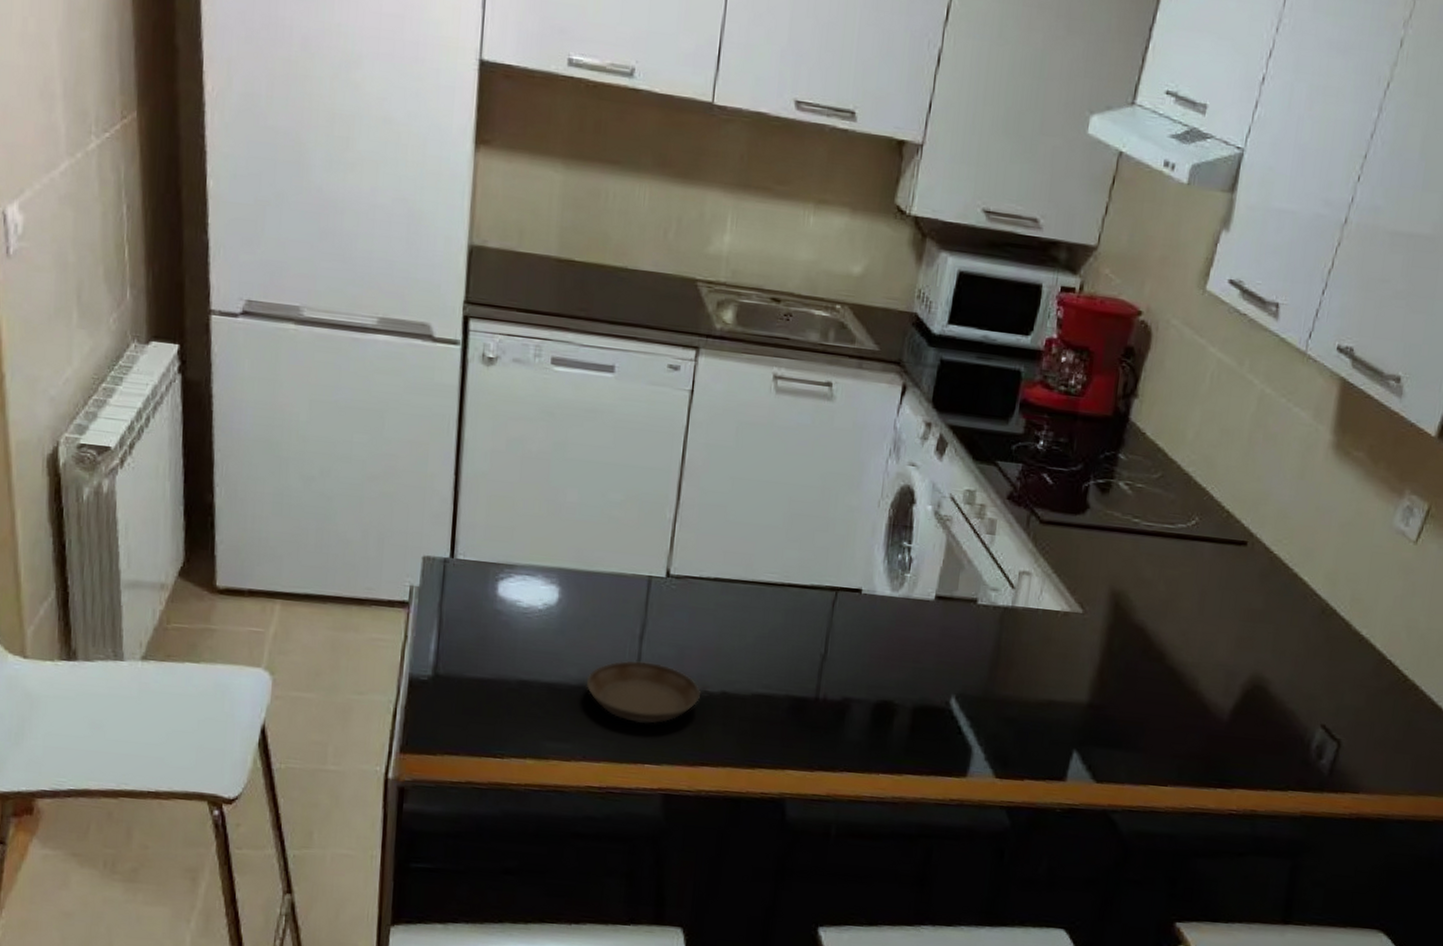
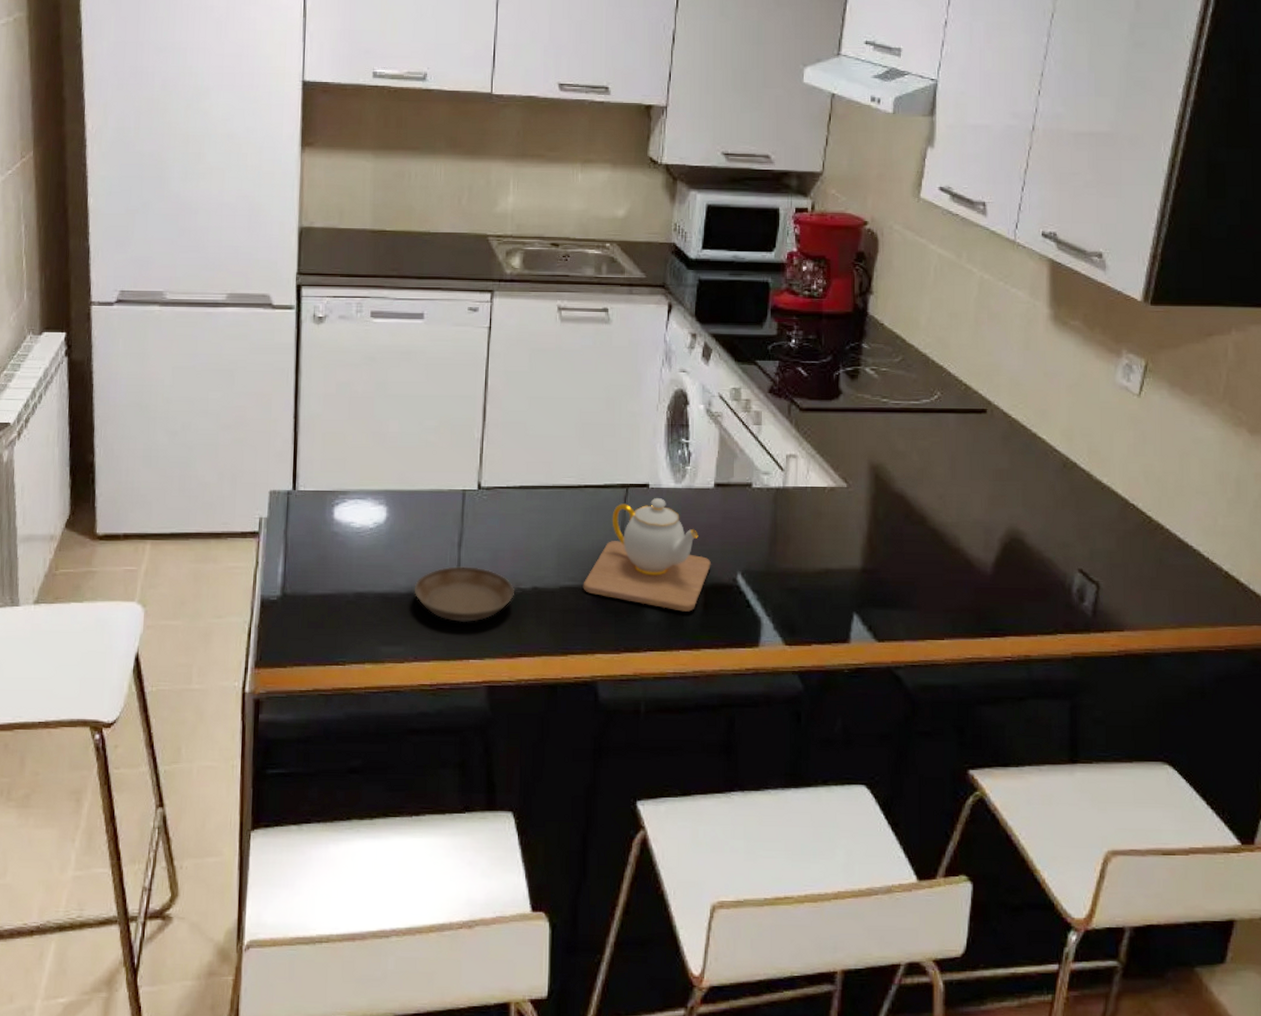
teapot: none [777,605,923,733] -> present [583,498,711,612]

